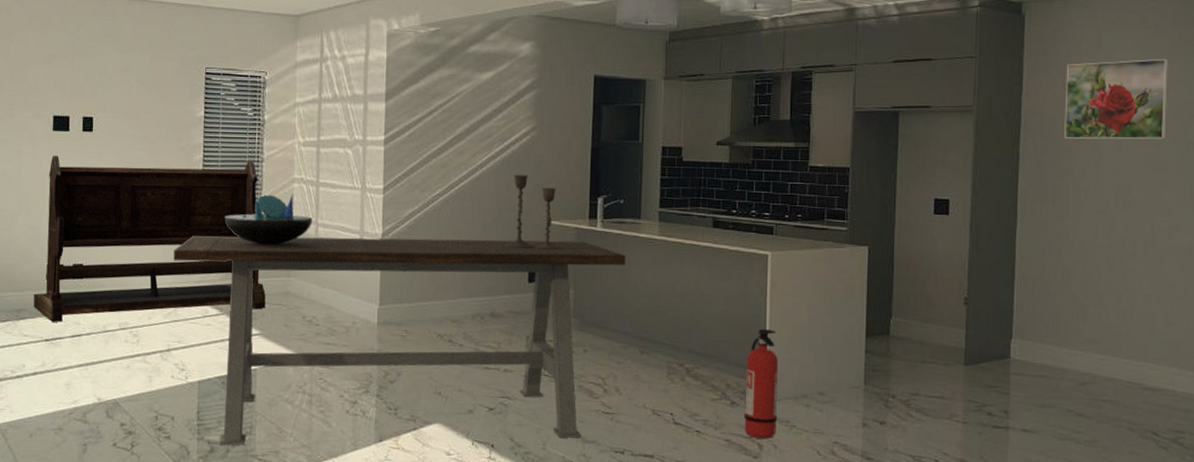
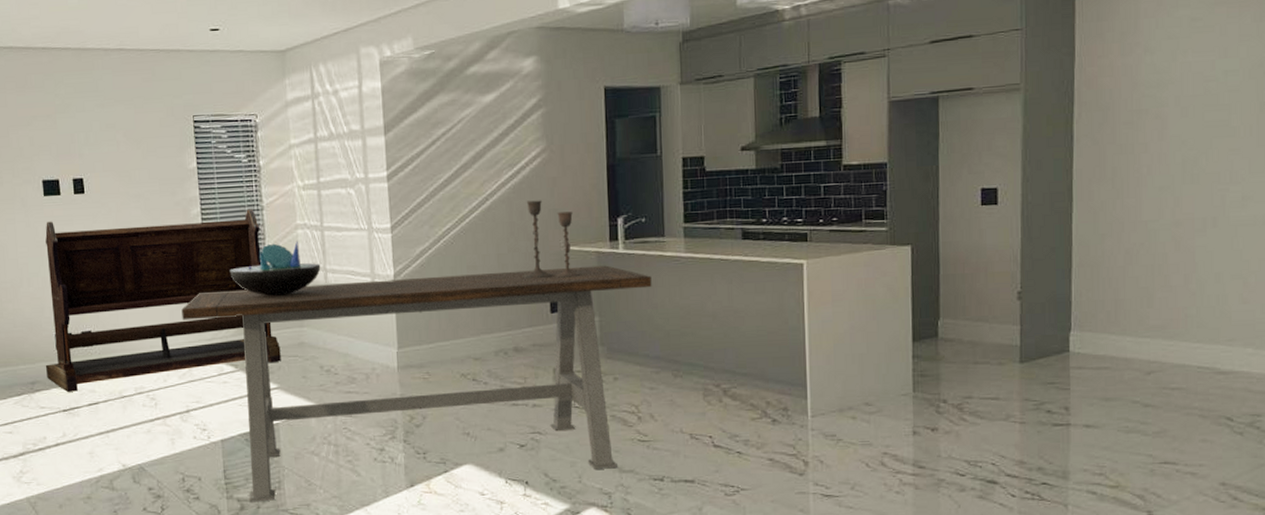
fire extinguisher: present [744,328,779,439] -> none [786,341,823,455]
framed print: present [1065,58,1169,140] -> none [1123,11,1240,111]

